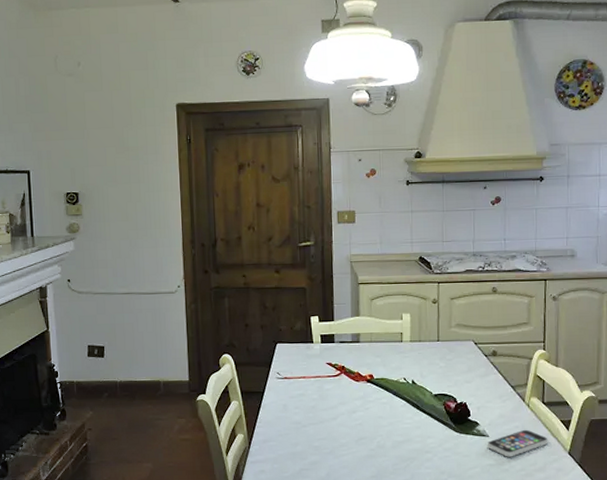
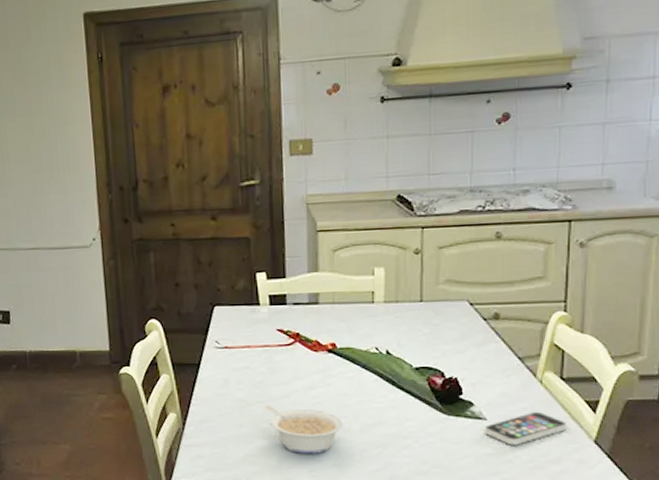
legume: none [317,426,379,467] -> present [265,405,343,454]

